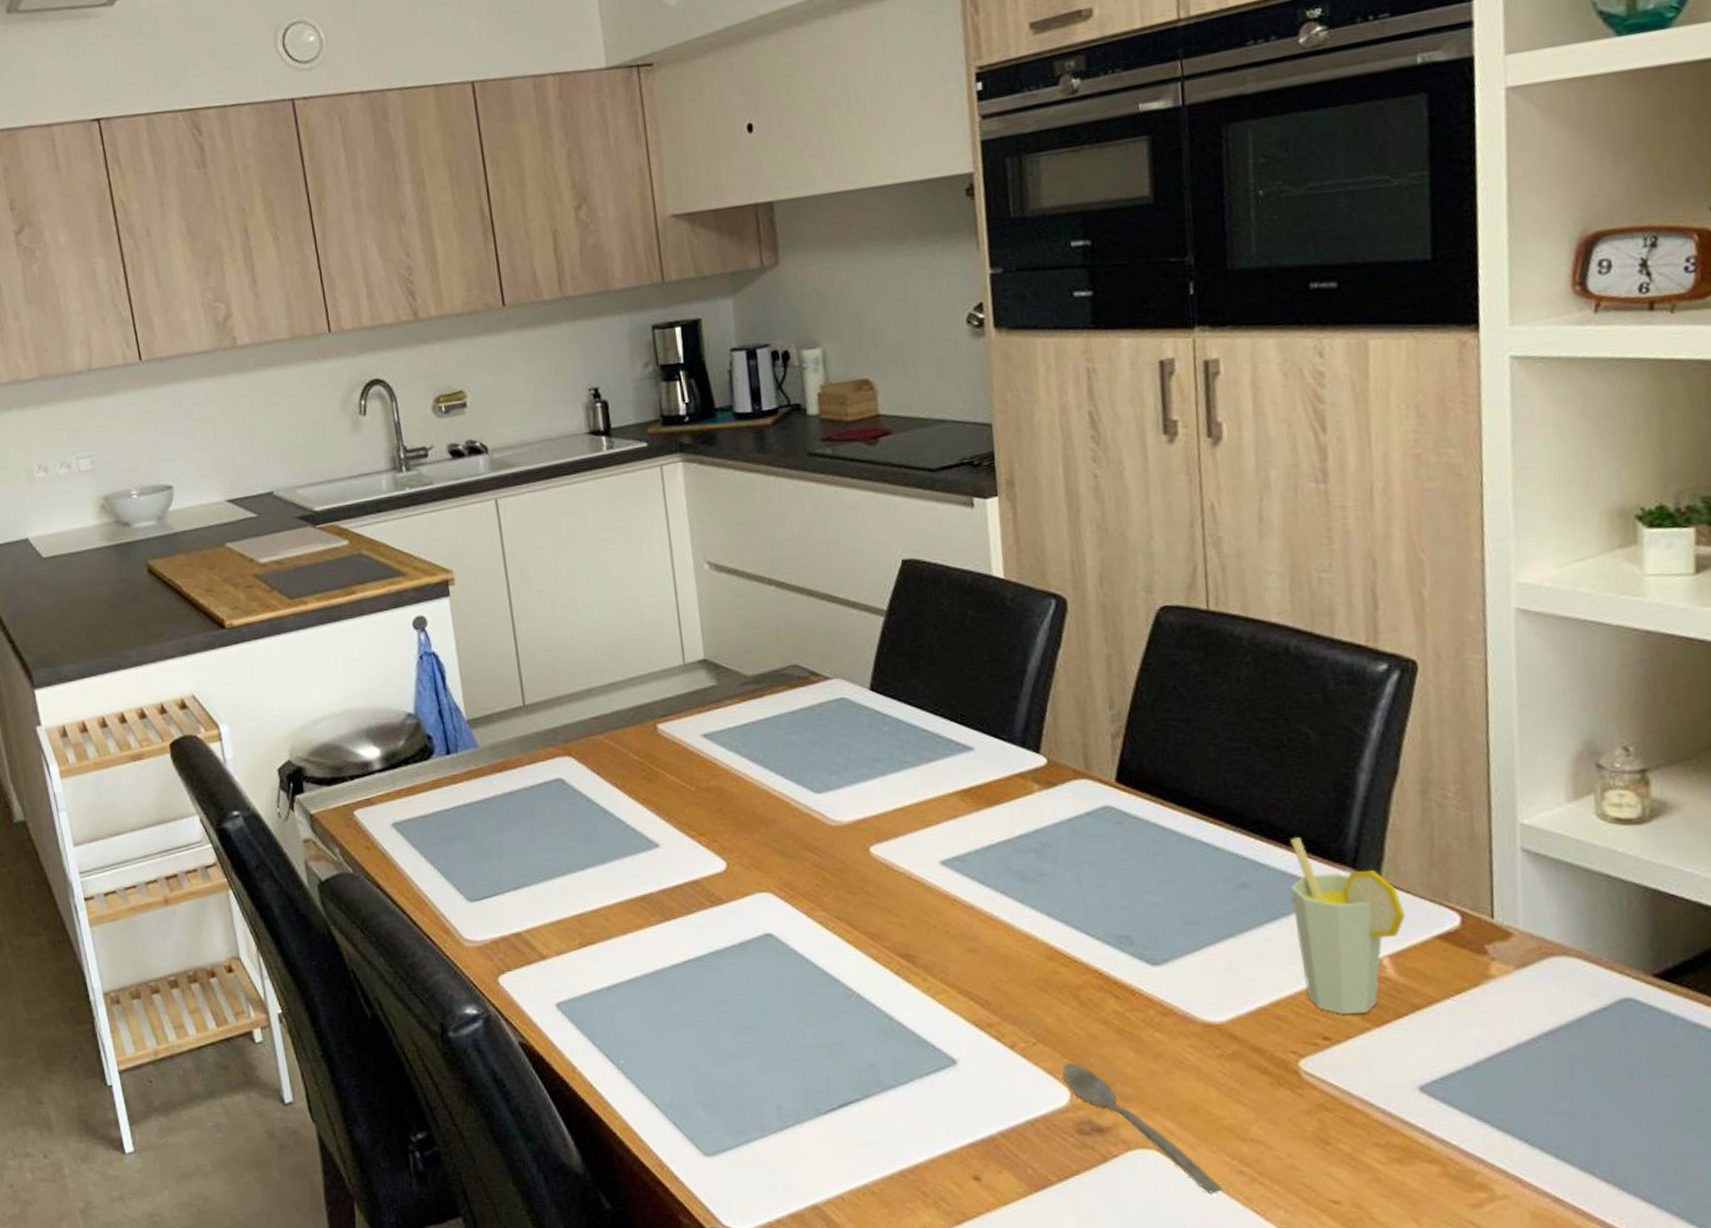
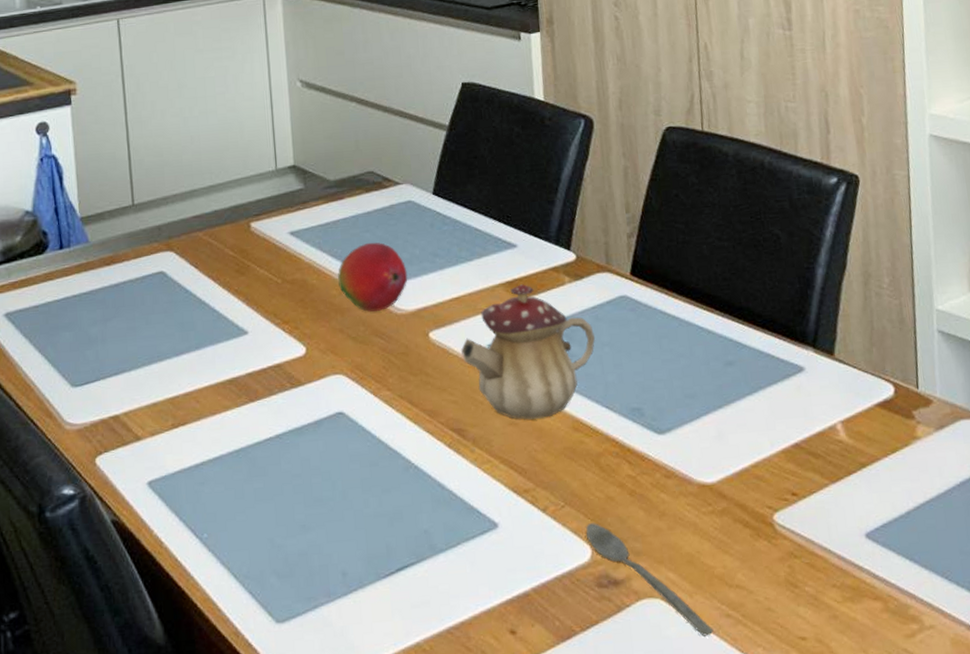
fruit: none [760,745,843,823] -> present [338,242,408,312]
teapot: none [907,792,1073,946] -> present [460,284,596,420]
cup: present [1289,837,1406,1014] -> none [765,322,854,473]

